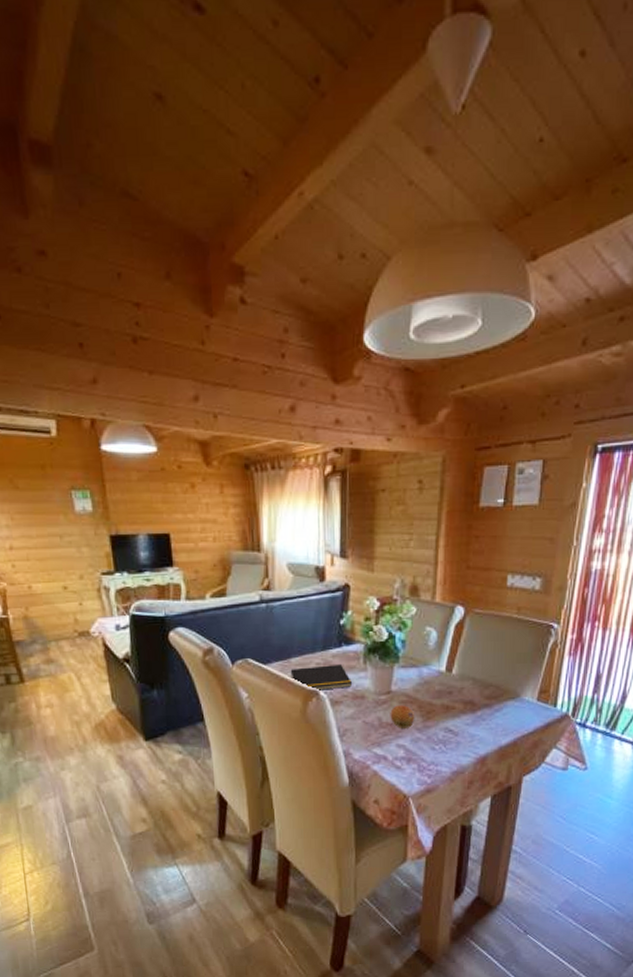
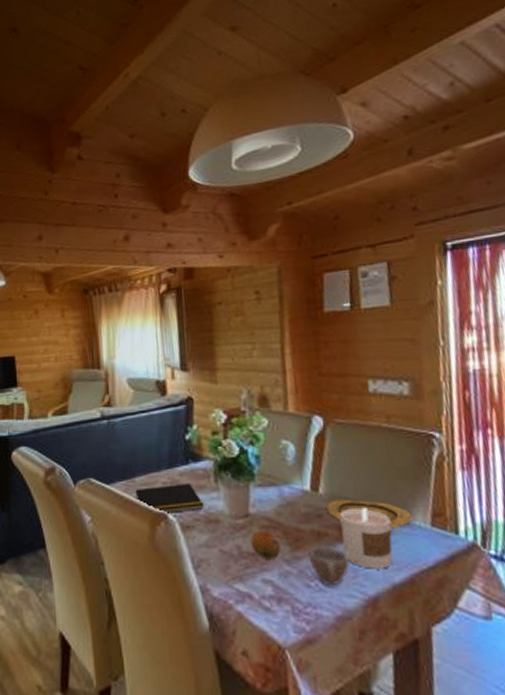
cup: none [436,717,469,749] -> present [308,545,350,587]
plate: none [457,679,524,702] -> present [326,499,412,527]
candle: none [466,685,506,735] -> present [339,507,393,569]

